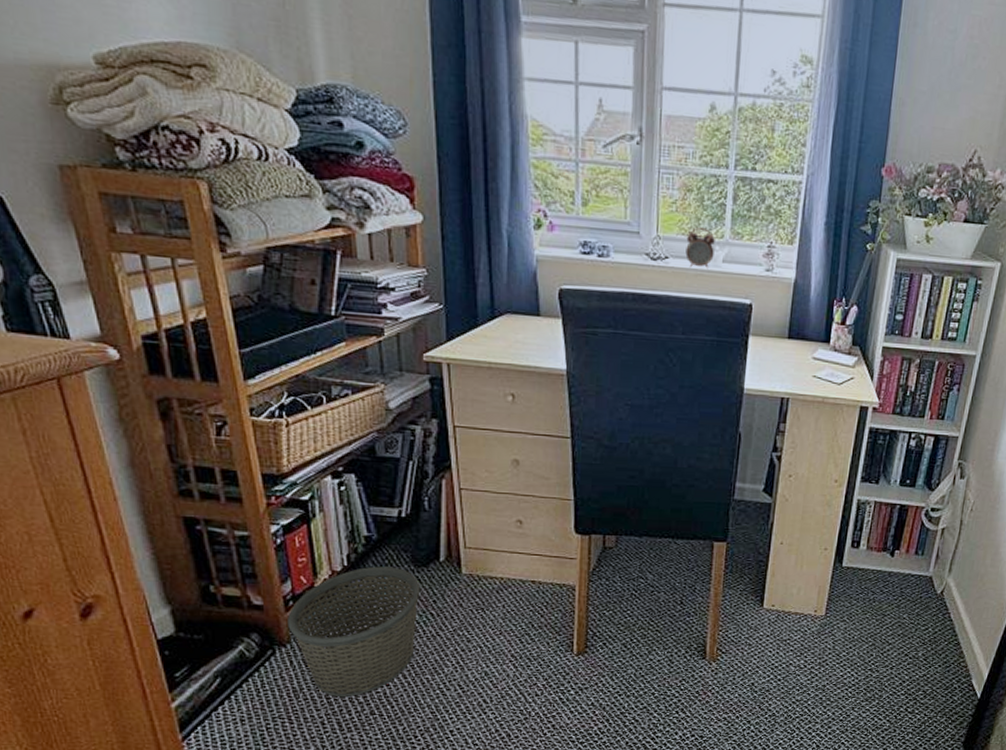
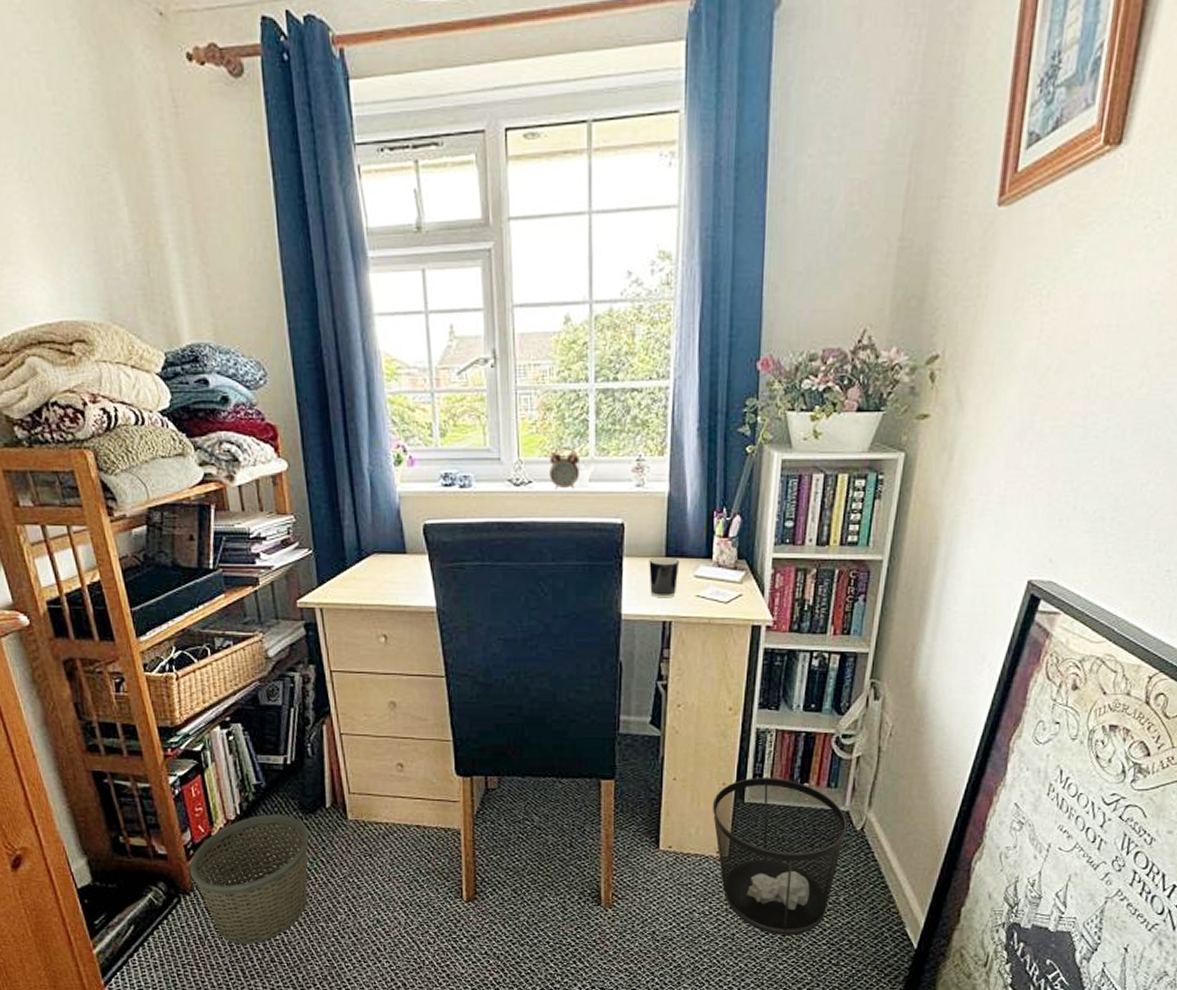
mug: none [771,338,801,377] -> present [649,557,680,598]
waste bin: none [813,544,930,686] -> present [712,778,848,935]

